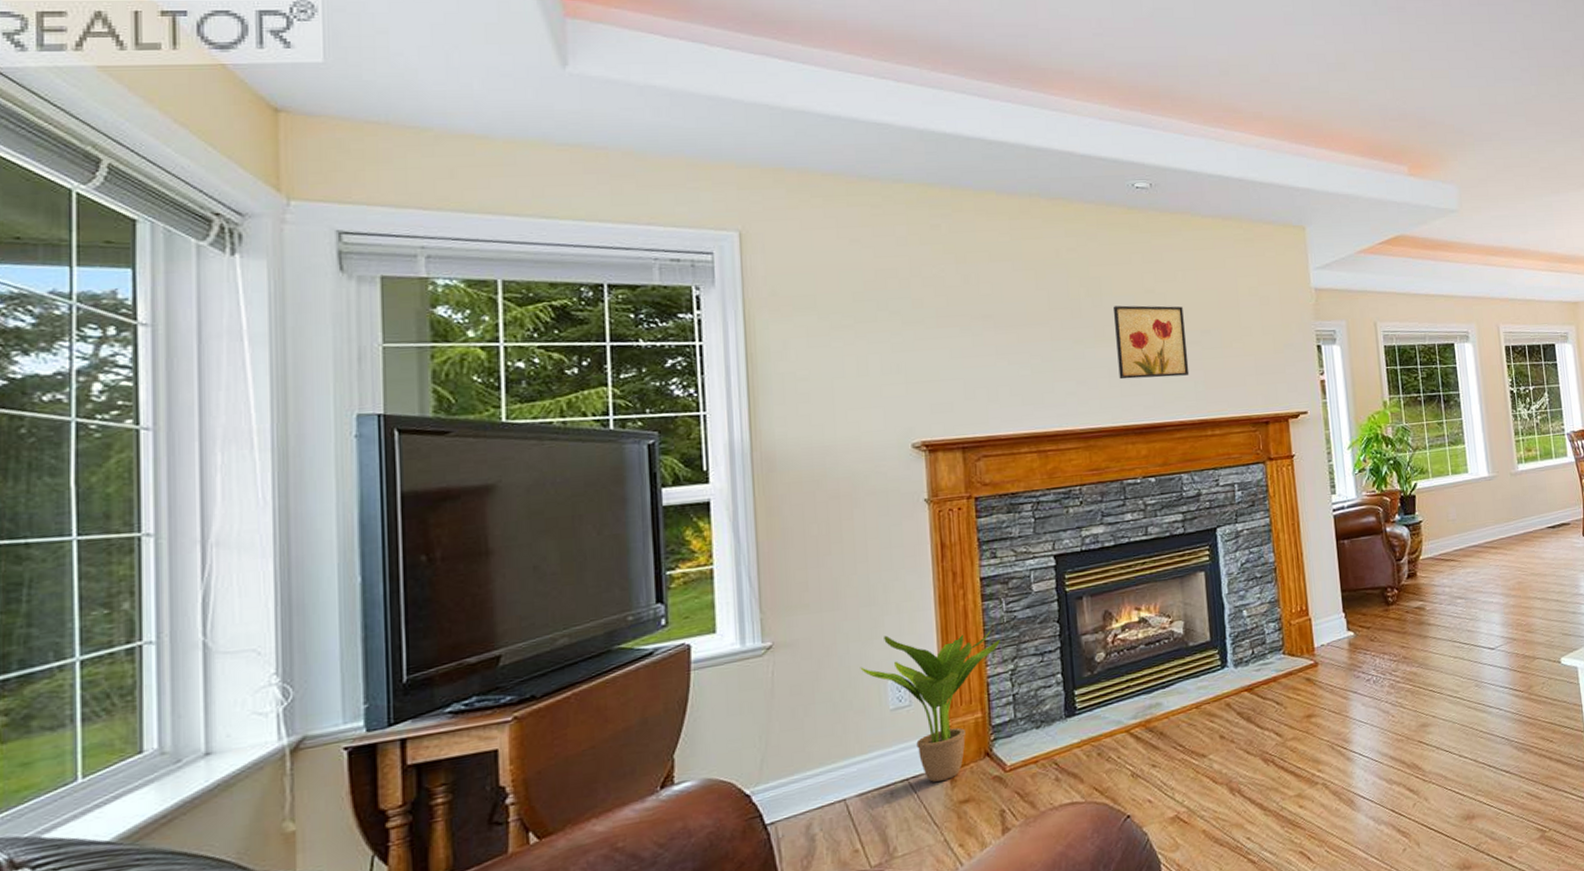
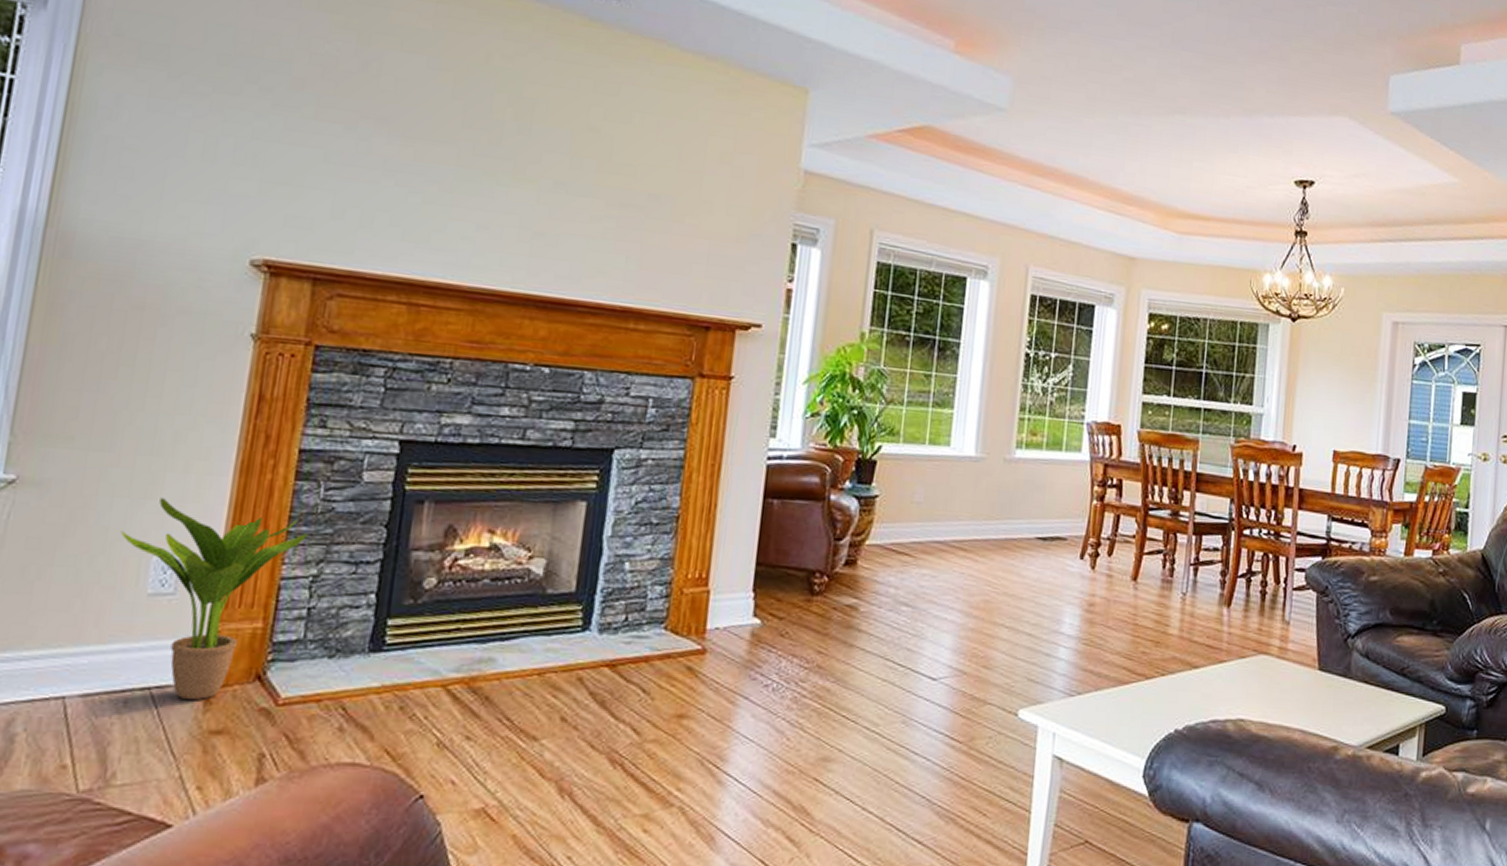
wall art: present [1114,305,1190,380] -> none [532,139,632,247]

